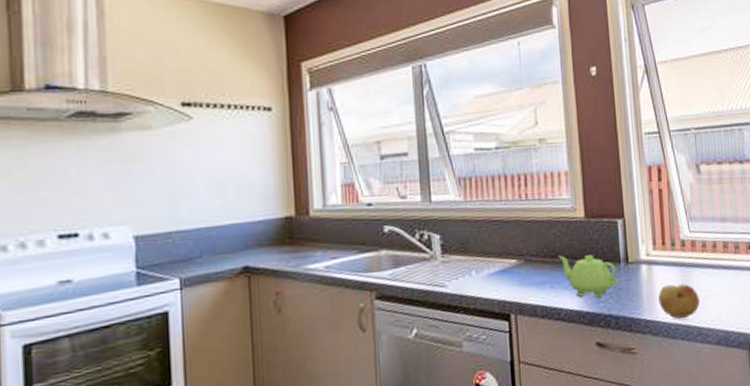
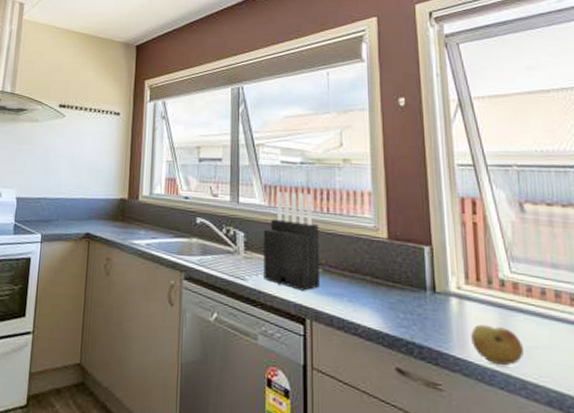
knife block: none [460,181,522,287] -> present [263,191,319,291]
teapot: present [558,255,619,298] -> none [358,271,425,322]

